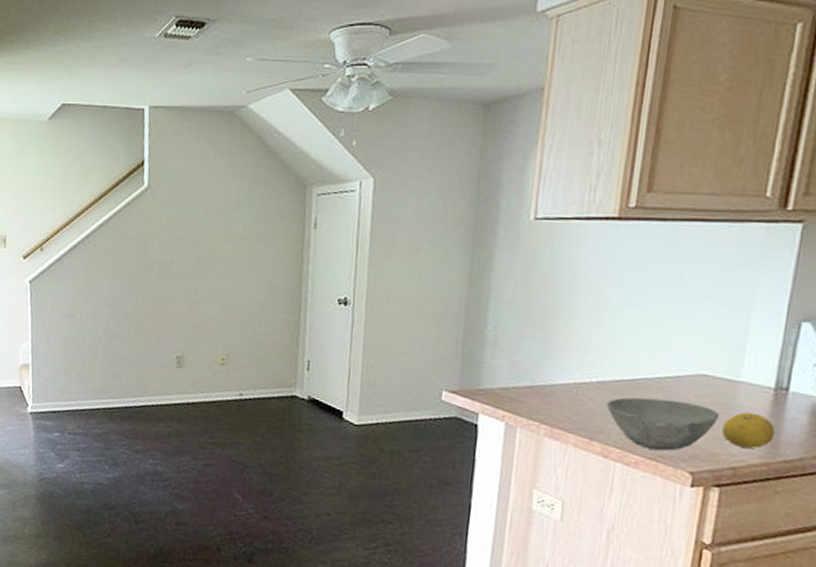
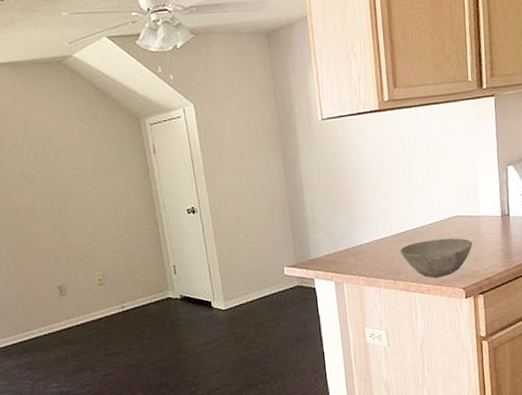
fruit: present [721,412,775,449] -> none [476,236,508,263]

